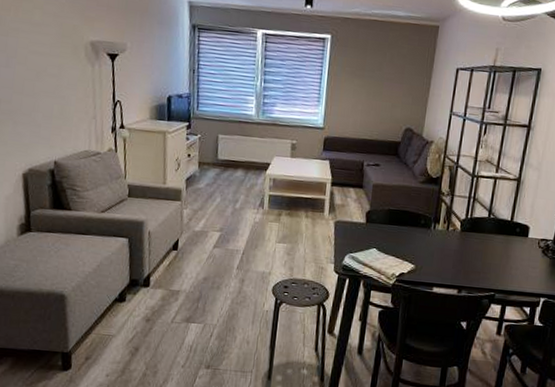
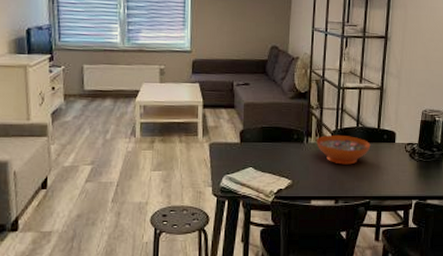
decorative bowl: none [444,223,502,255] -> present [316,134,371,165]

